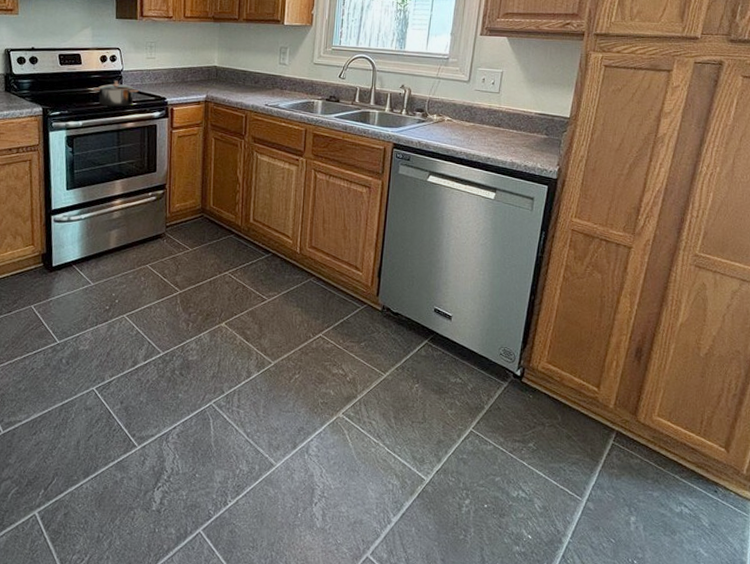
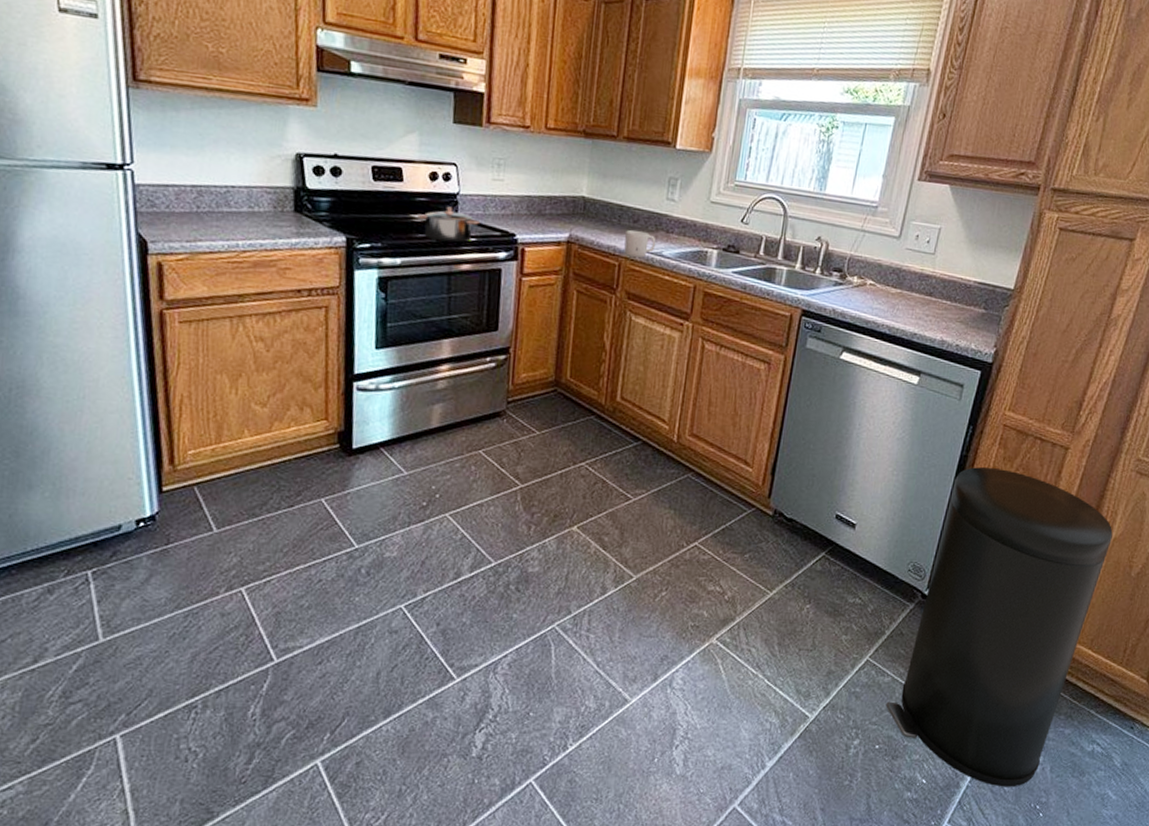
mug: none [249,89,273,110] -> present [624,230,656,258]
pedal bin: none [490,266,679,544] -> present [886,467,1113,787]

